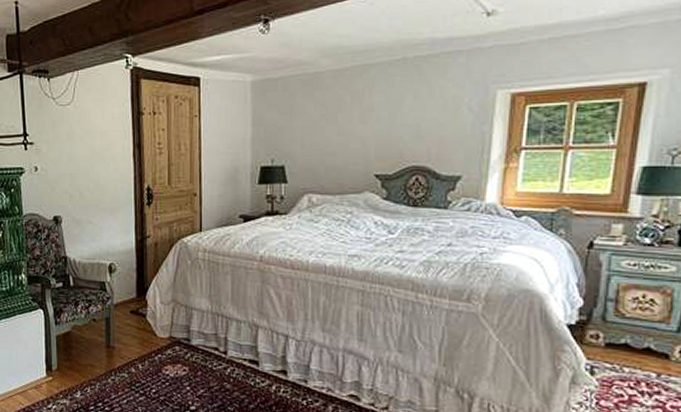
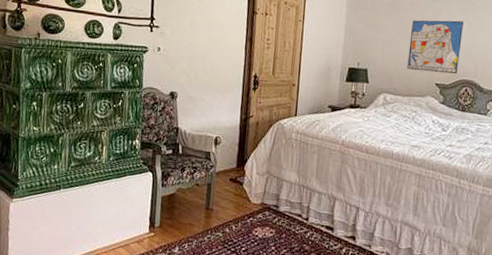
wall art: none [335,91,407,161] -> present [407,20,464,75]

